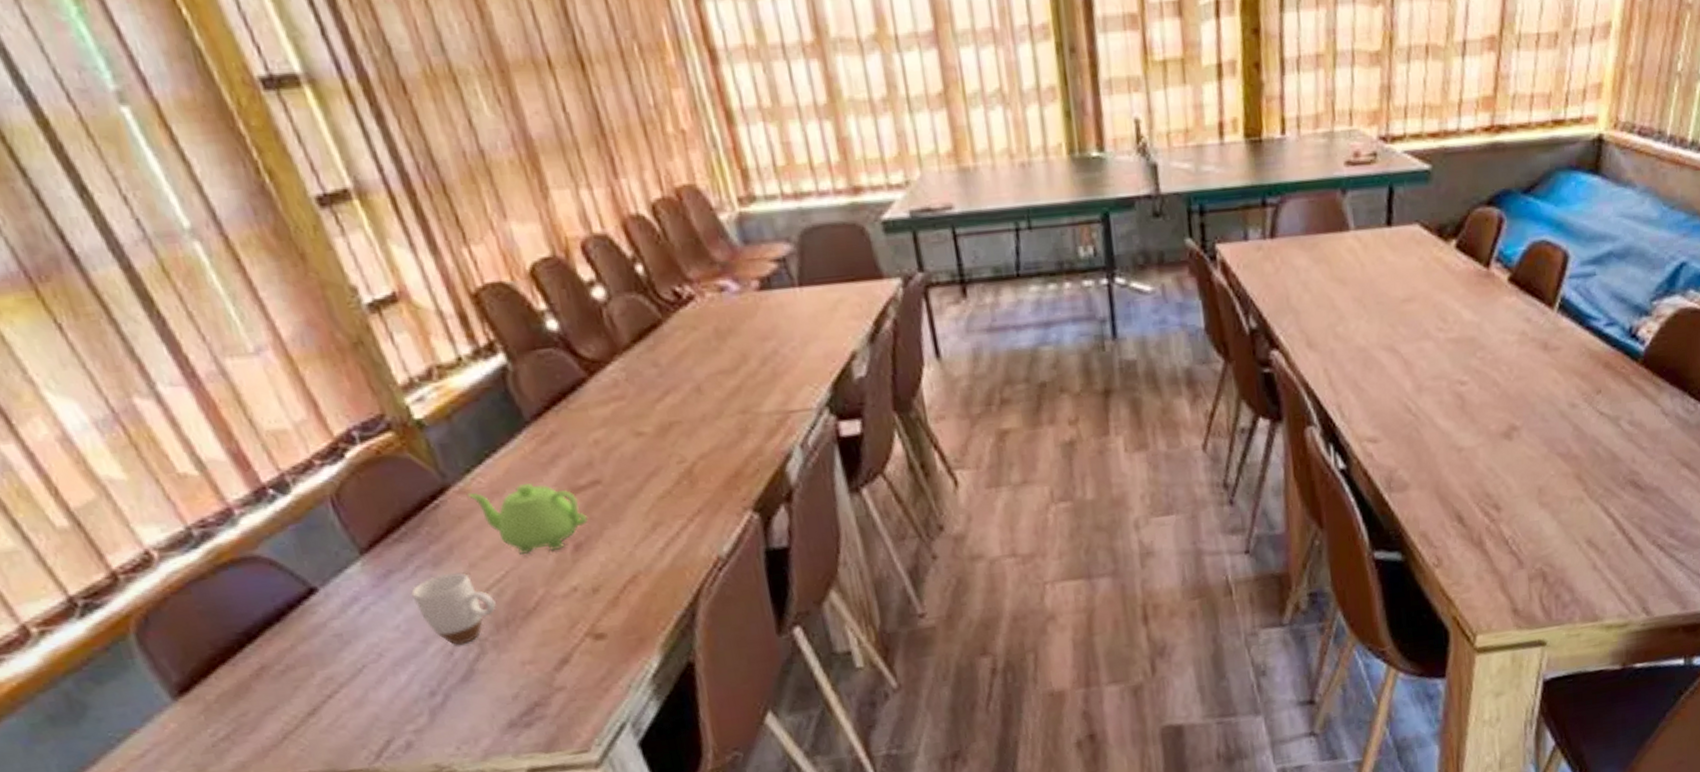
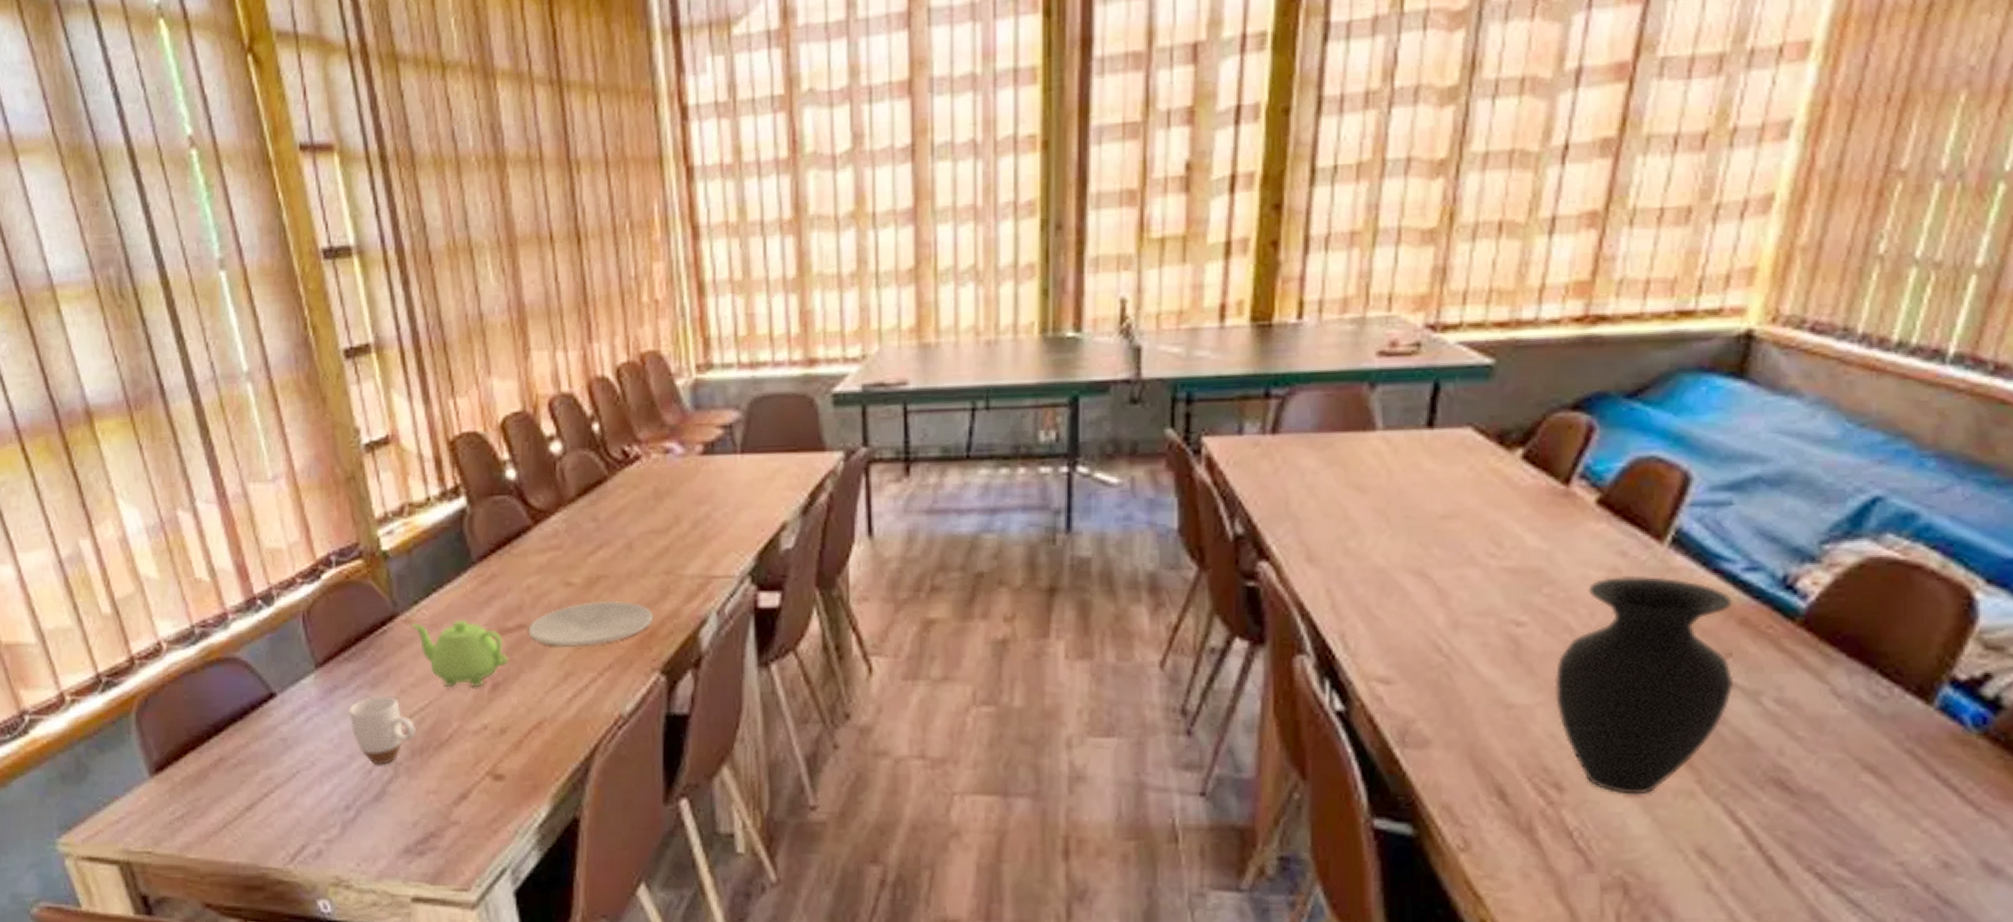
plate: none [603,444,737,498] -> present [528,600,654,647]
vase: none [1489,335,1604,507] -> present [1554,576,1735,795]

